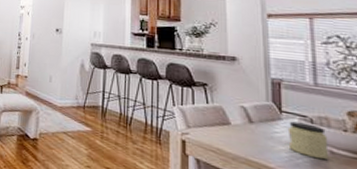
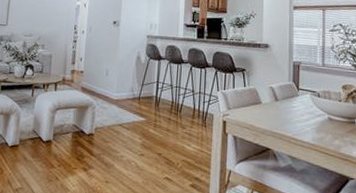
jar: present [287,121,329,160] -> none [302,96,329,126]

